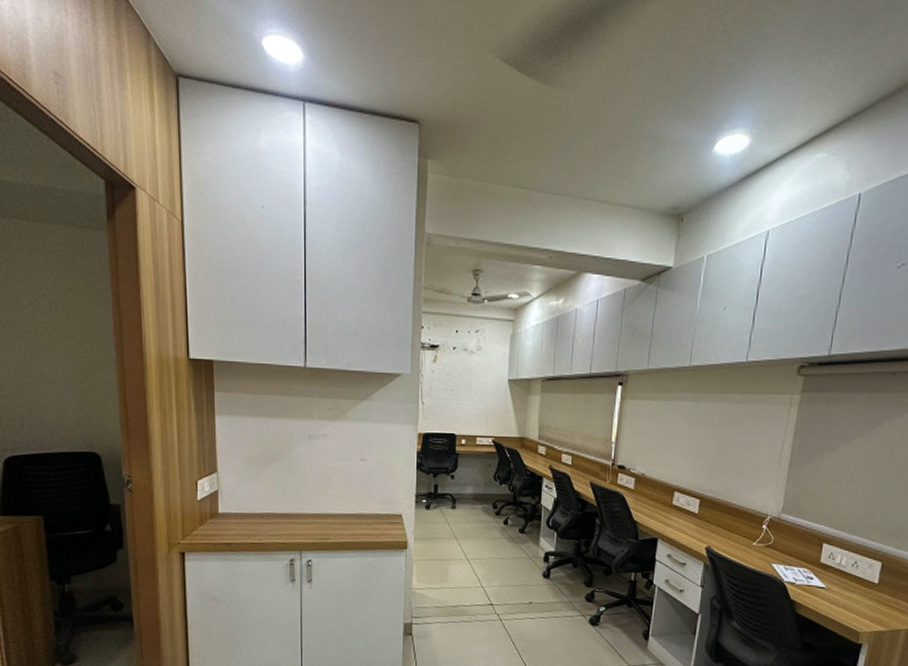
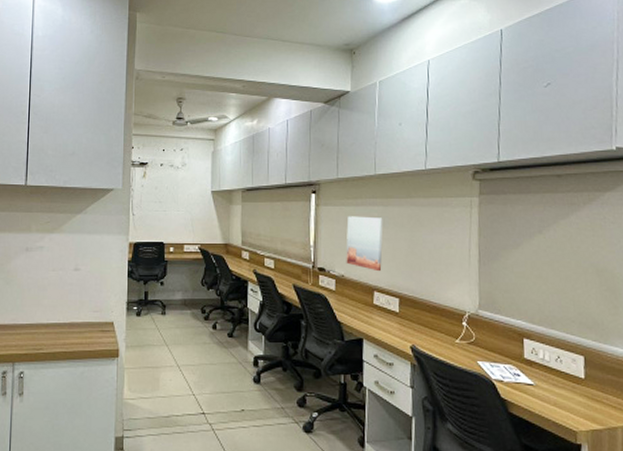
wall art: none [648,411,693,472] -> present [346,216,383,272]

